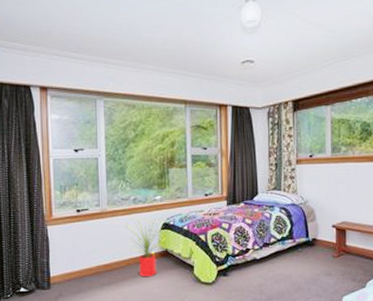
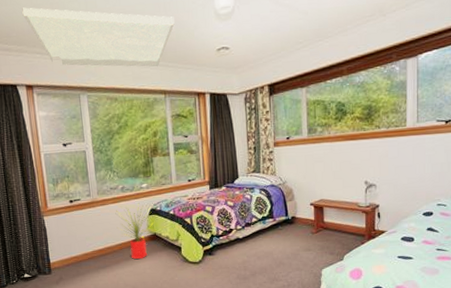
ceiling panel: none [42,8,199,76] -> present [22,7,175,67]

